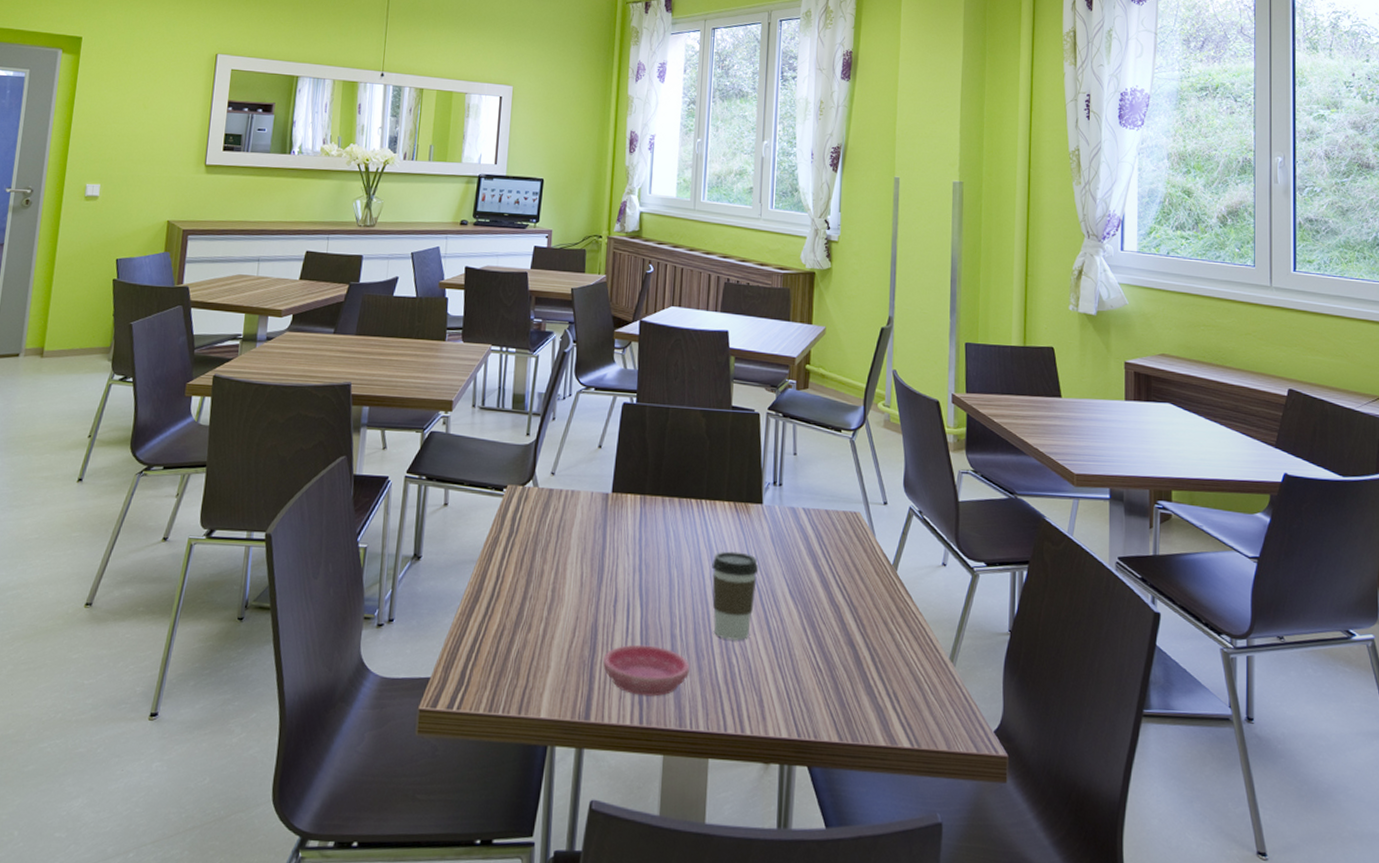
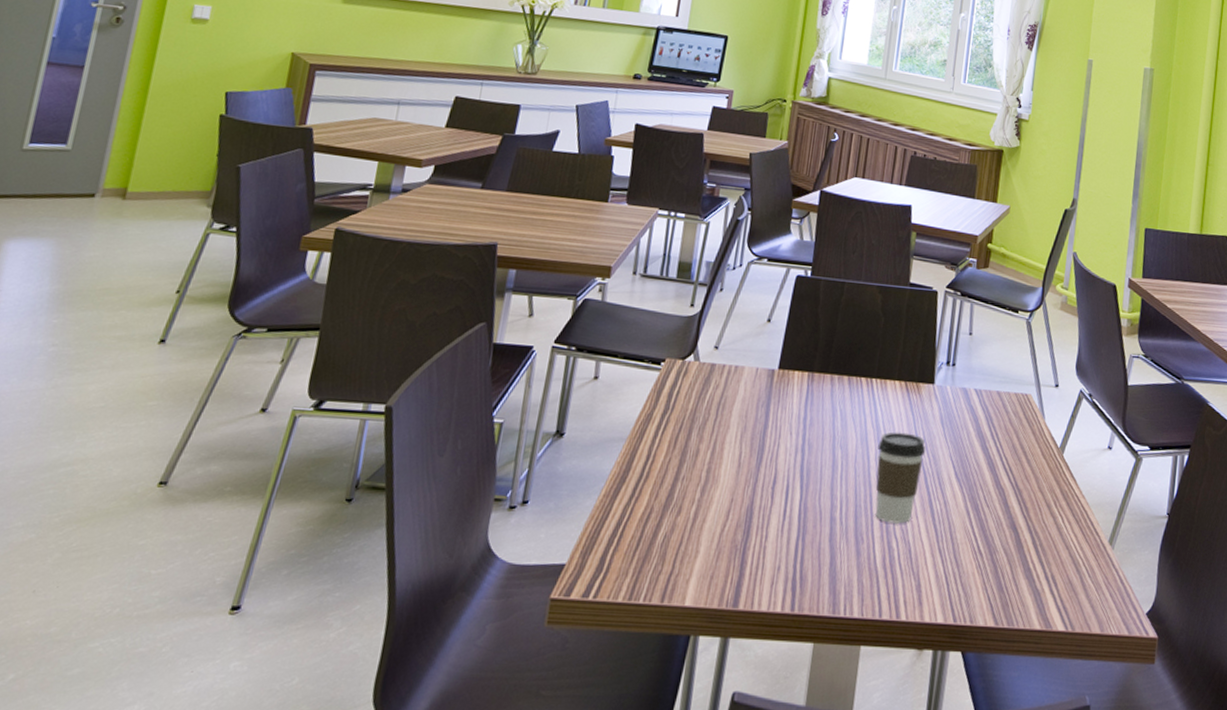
saucer: present [603,644,689,697] -> none [756,528,848,582]

